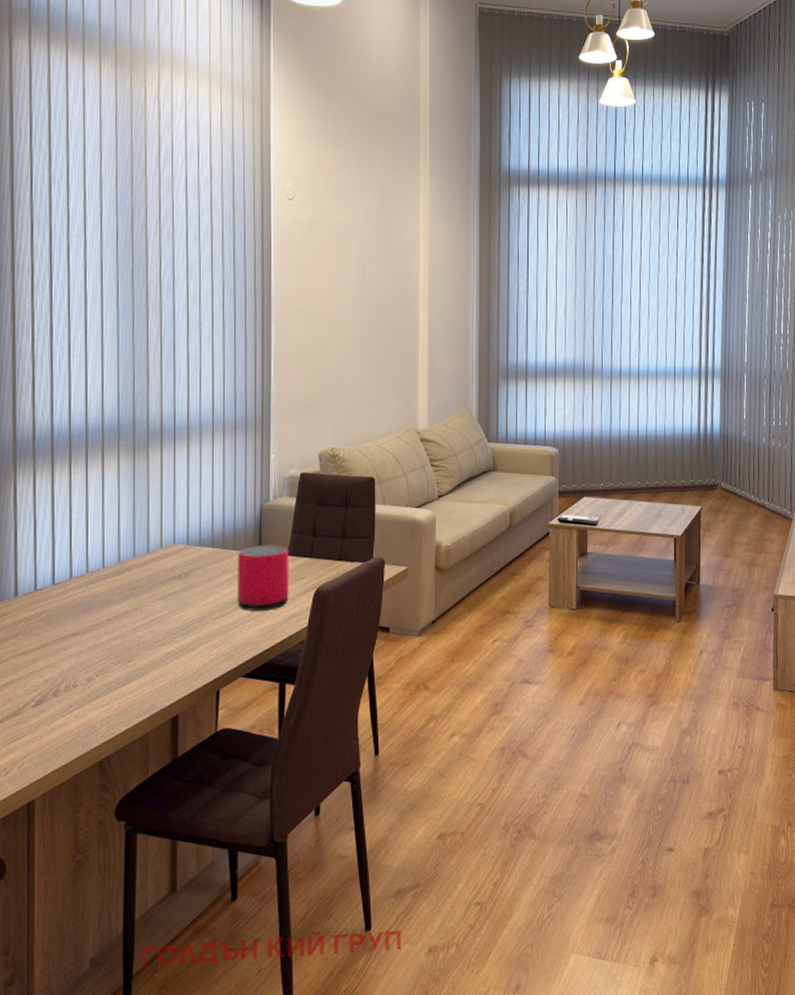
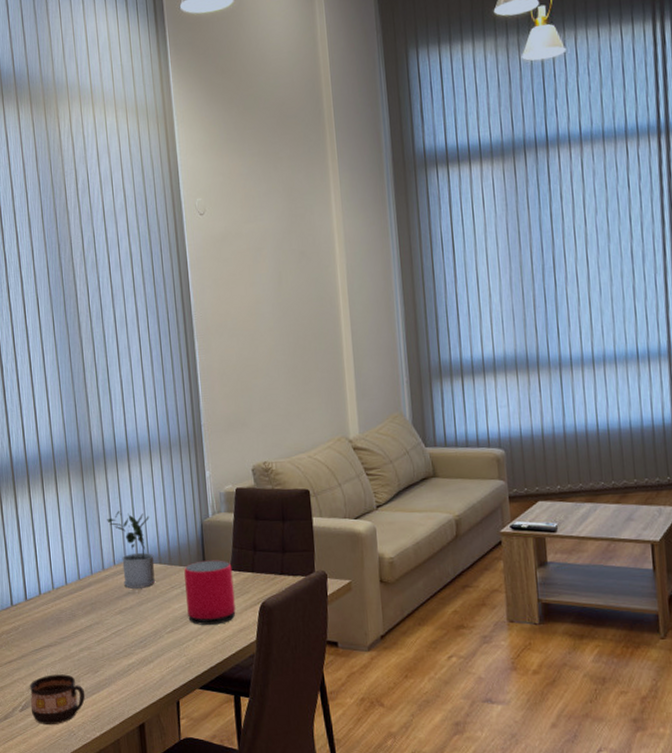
cup: none [47,665,113,722] -> present [30,674,86,725]
potted plant: none [157,491,206,573] -> present [107,511,156,589]

